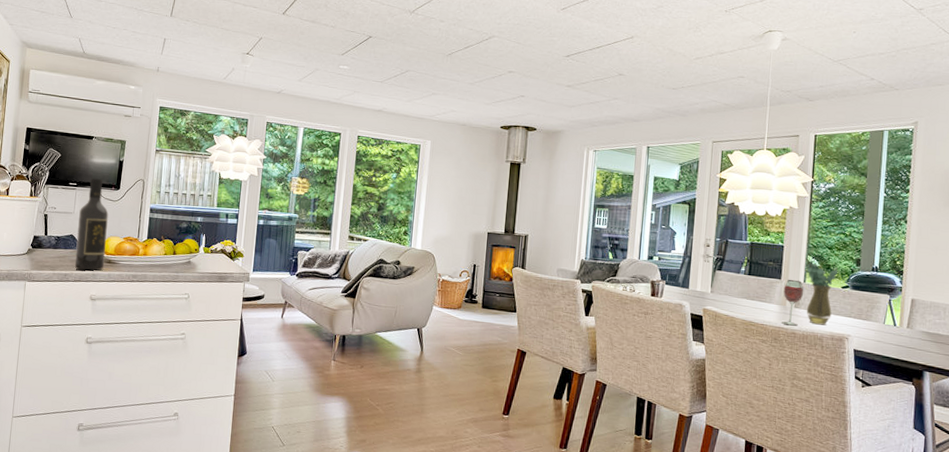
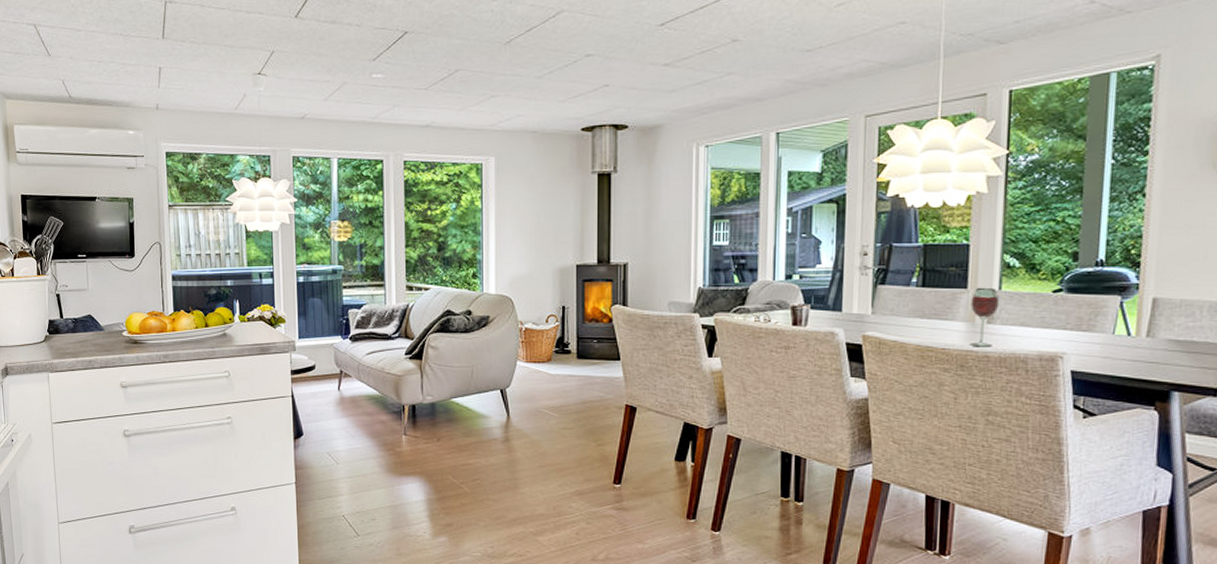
wine bottle: present [74,178,109,271] -> none [94,246,131,356]
vase: present [805,258,838,326] -> none [1000,257,1047,343]

